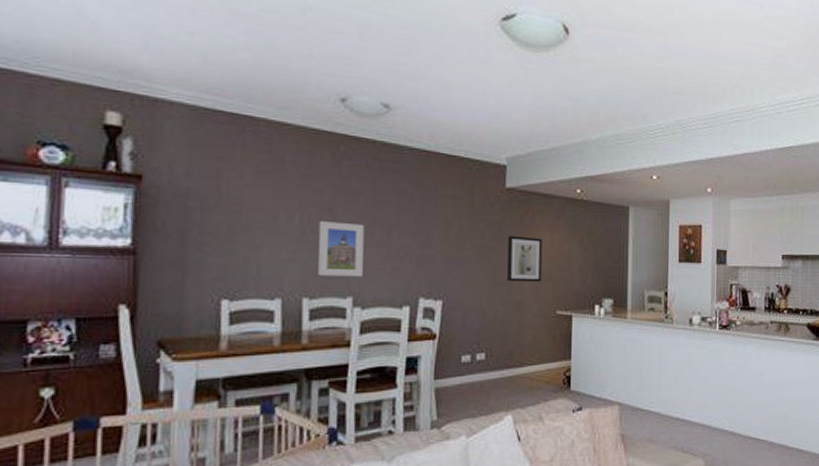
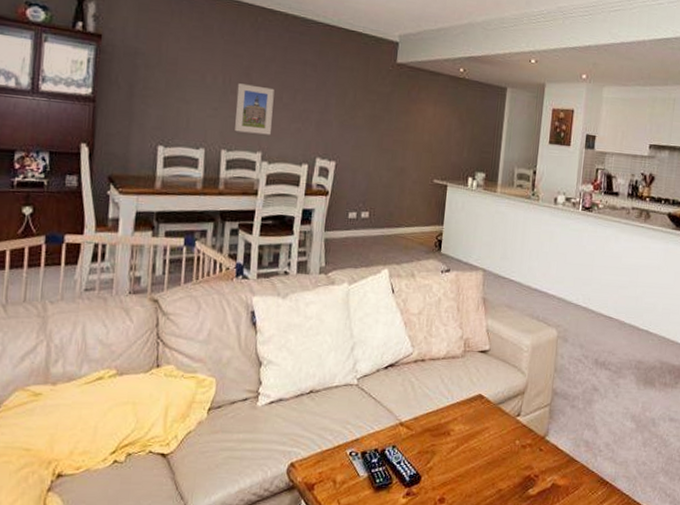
wall art: present [507,236,542,282] -> none [392,107,426,152]

